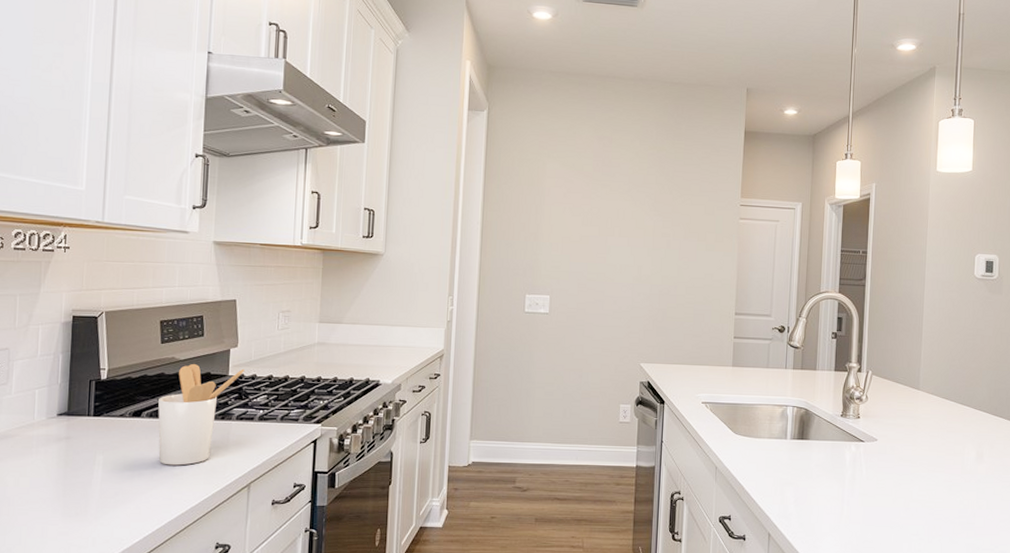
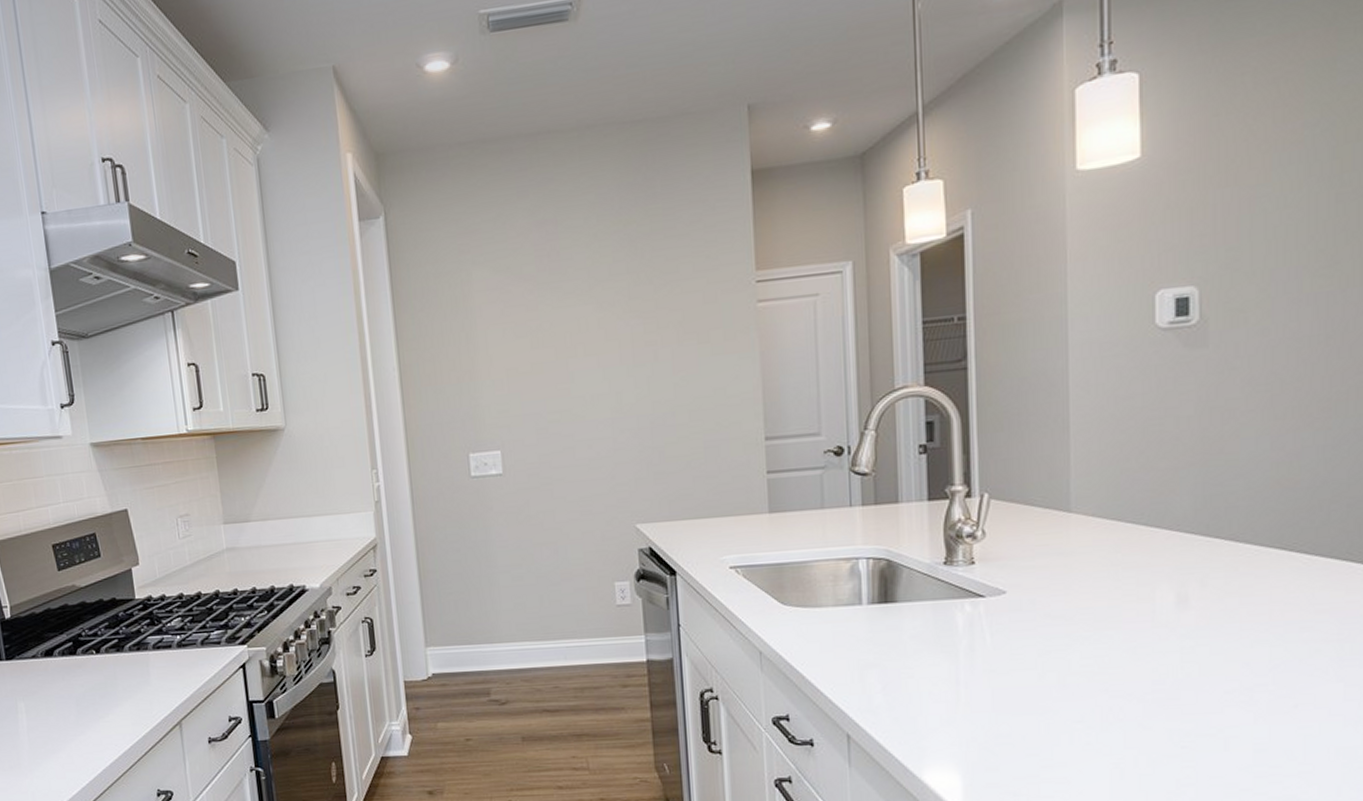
utensil holder: present [158,363,244,466] -> none [67,589,151,708]

